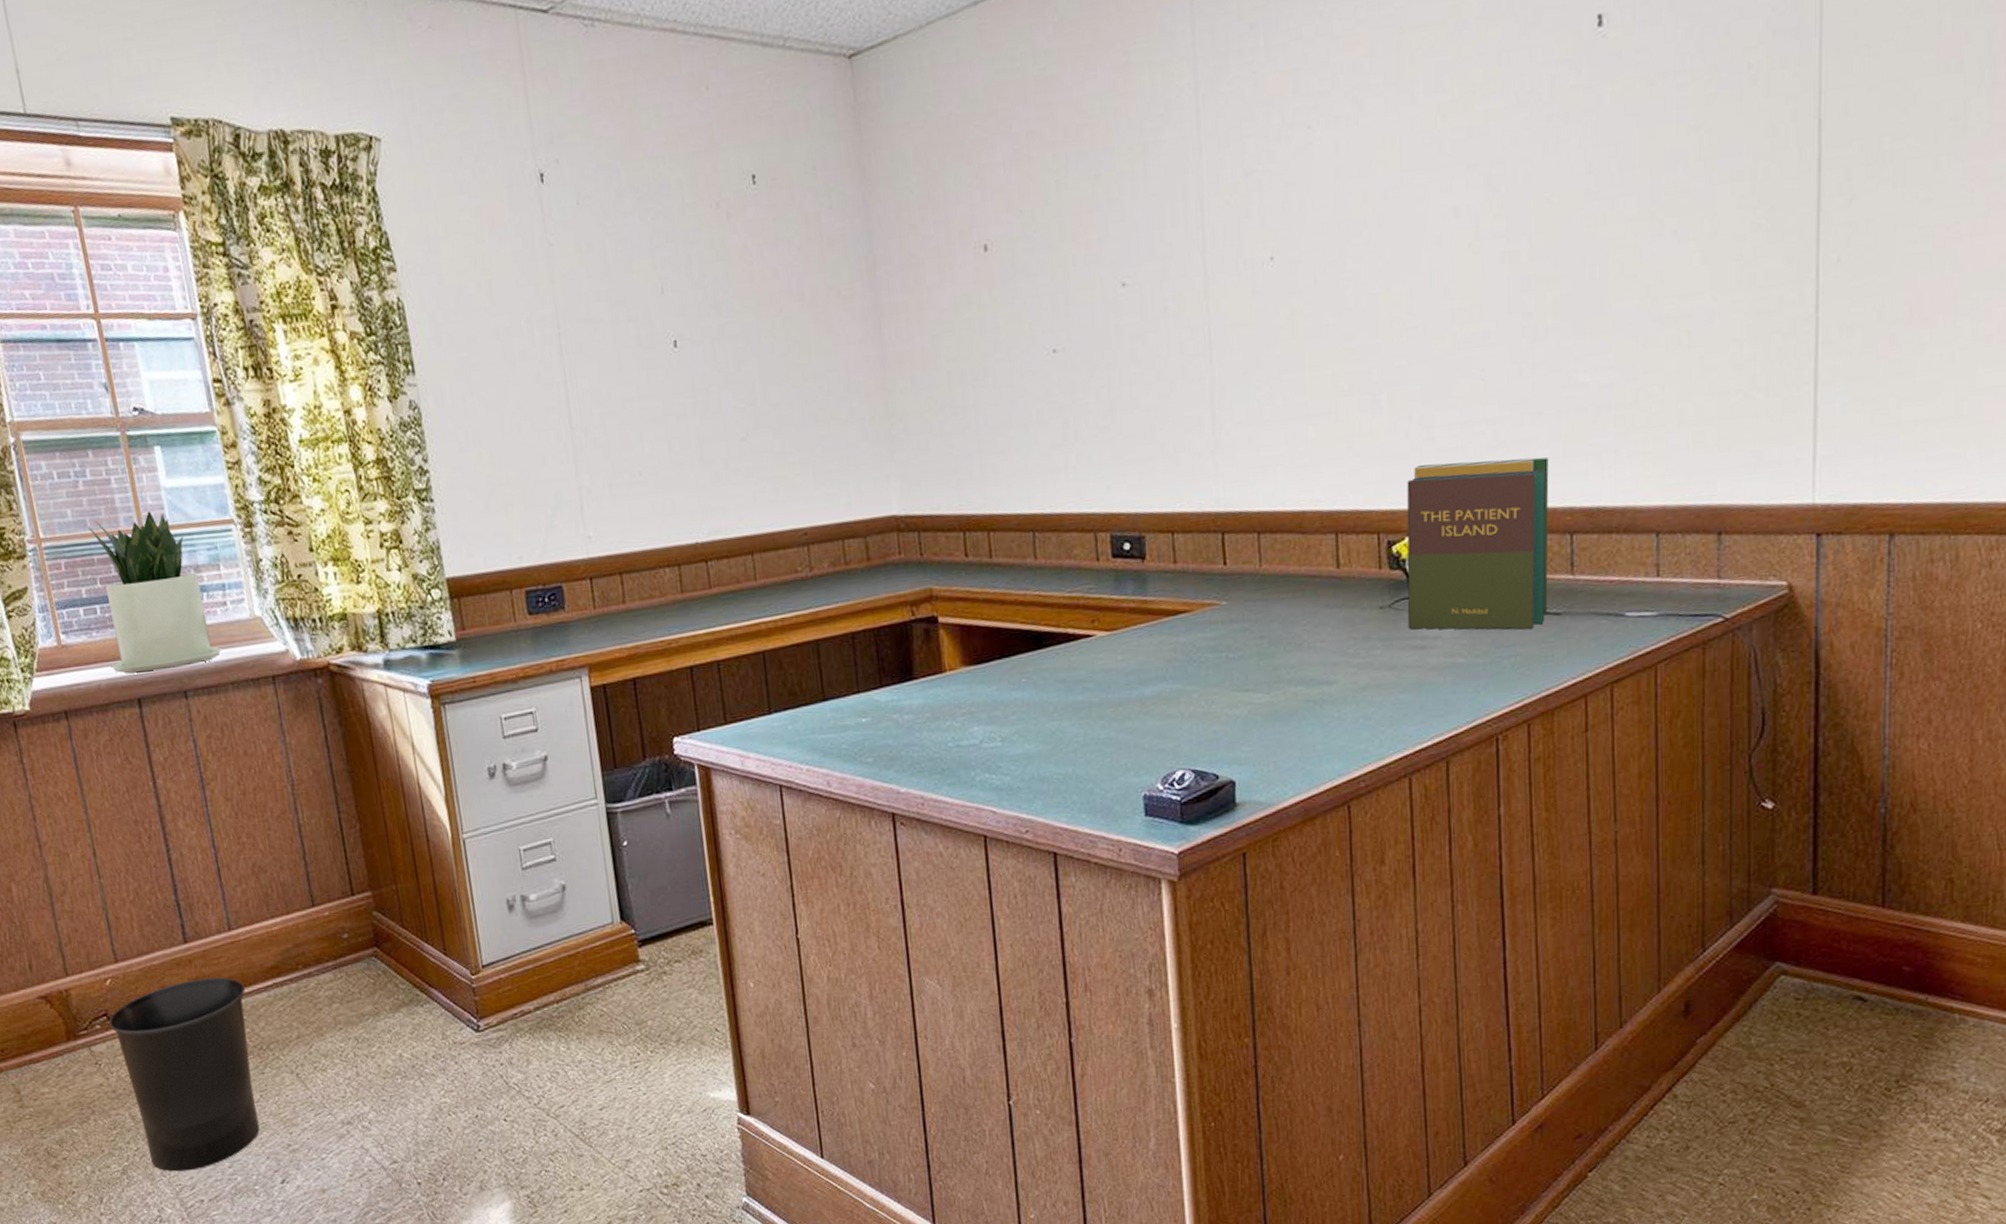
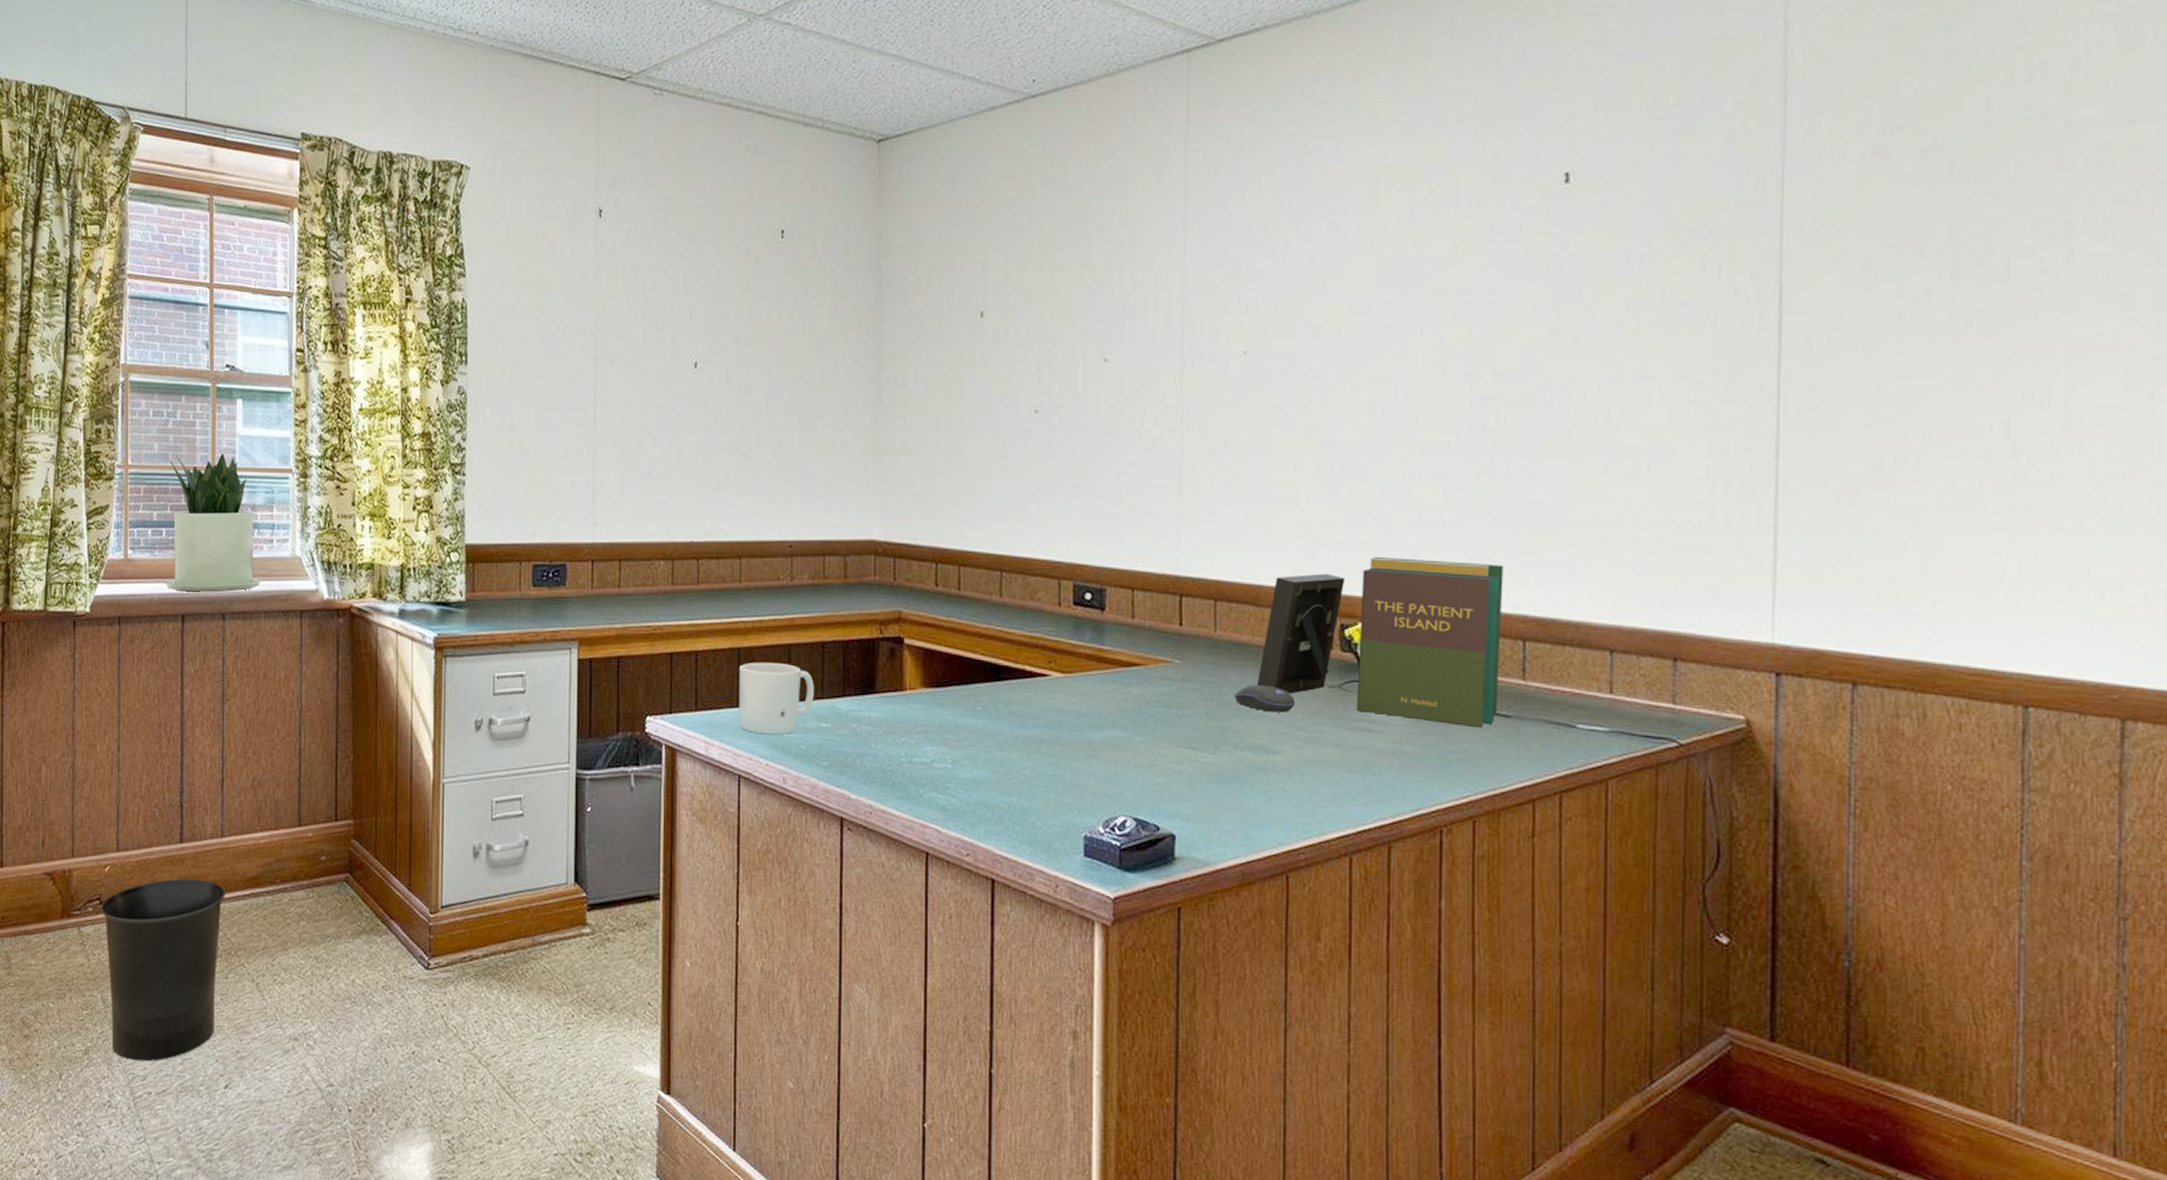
mug: none [766,661,850,740] -> present [739,662,814,735]
computer mouse: none [1284,615,1346,643] -> present [1233,684,1295,713]
picture frame: none [1306,489,1390,621] -> present [1256,573,1345,694]

